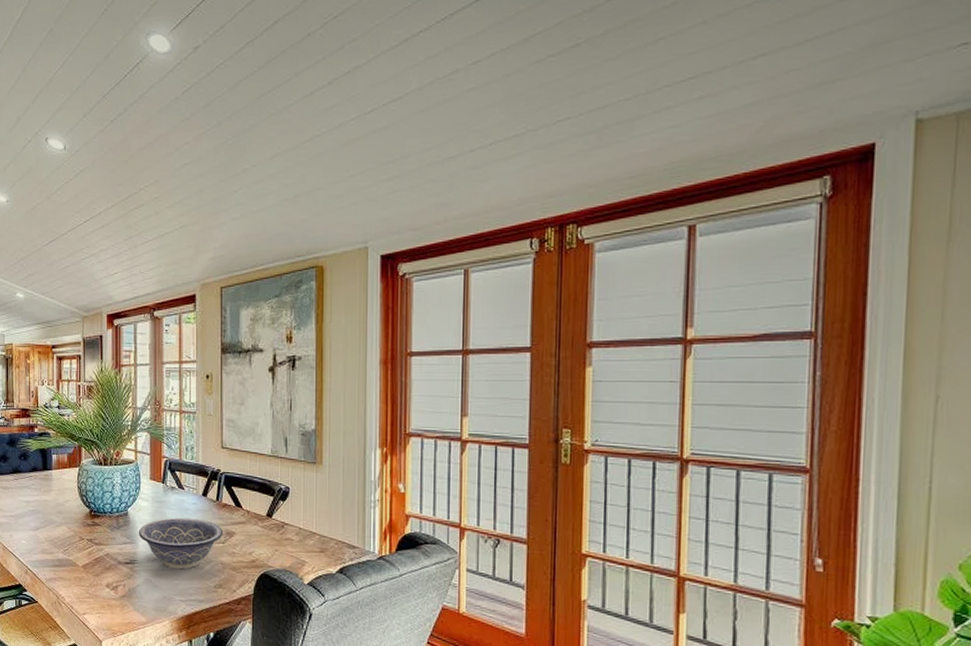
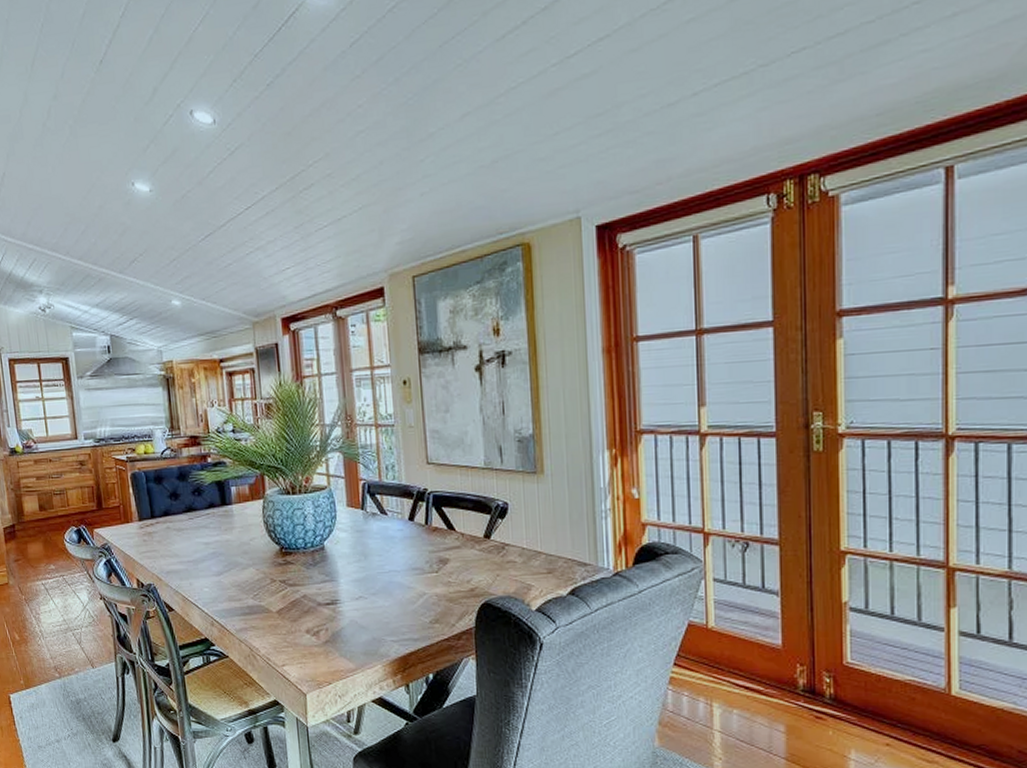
decorative bowl: present [138,517,224,570] -> none [338,547,437,606]

